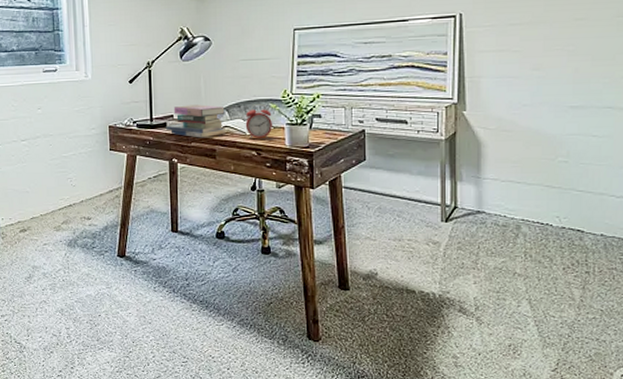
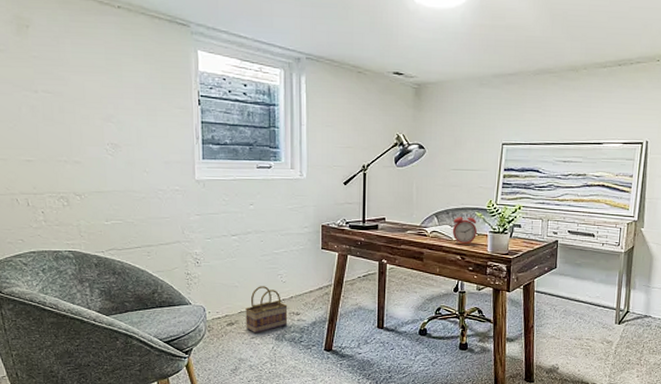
basket: none [37,191,80,240] -> present [245,286,288,334]
books: present [165,104,225,138] -> none [377,209,434,241]

